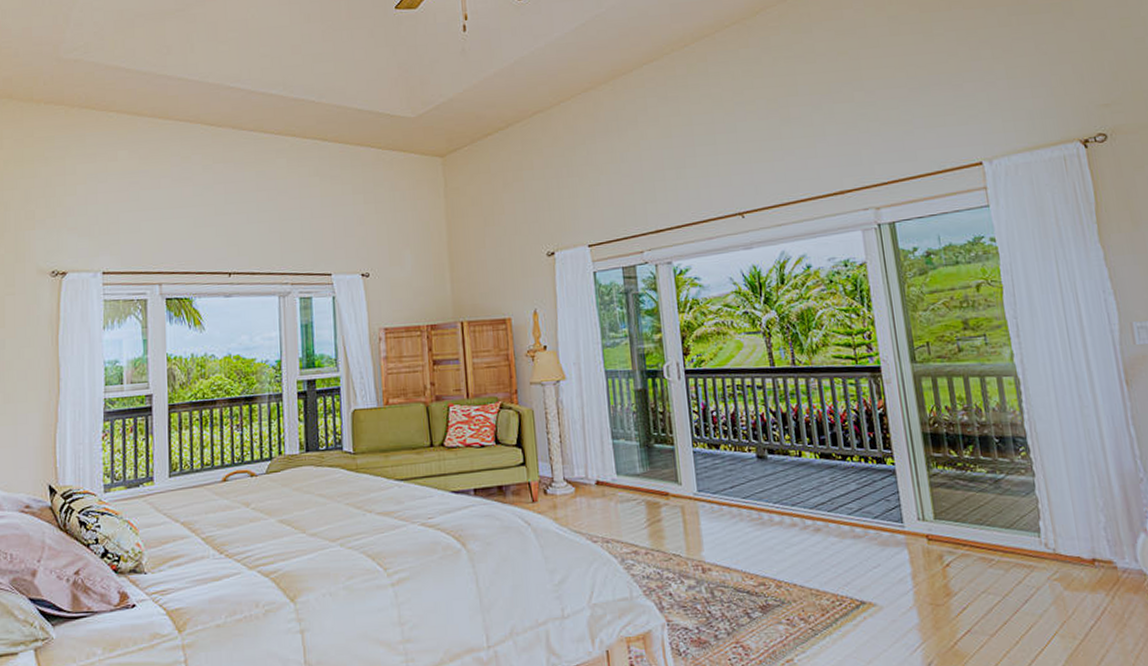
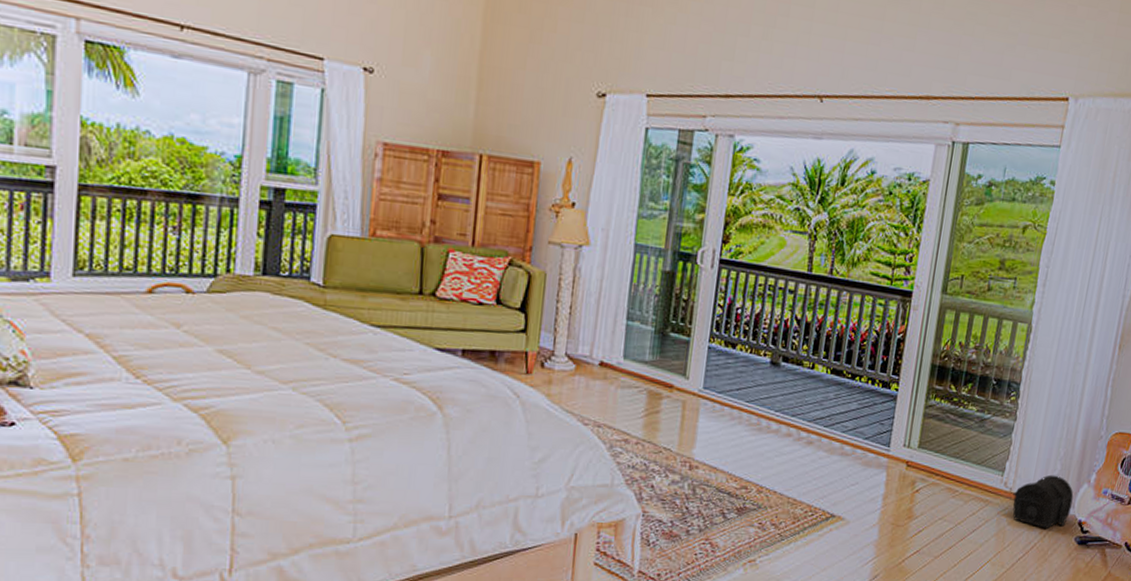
treasure chest: none [1059,528,1136,589] -> present [1012,474,1074,529]

